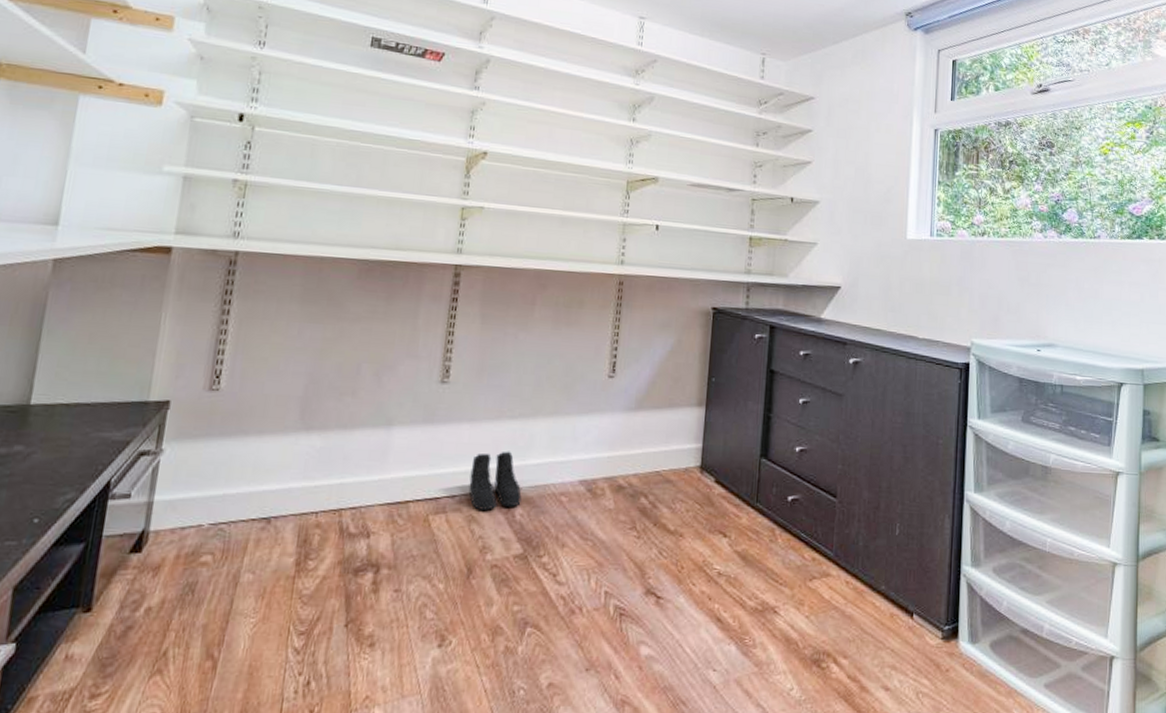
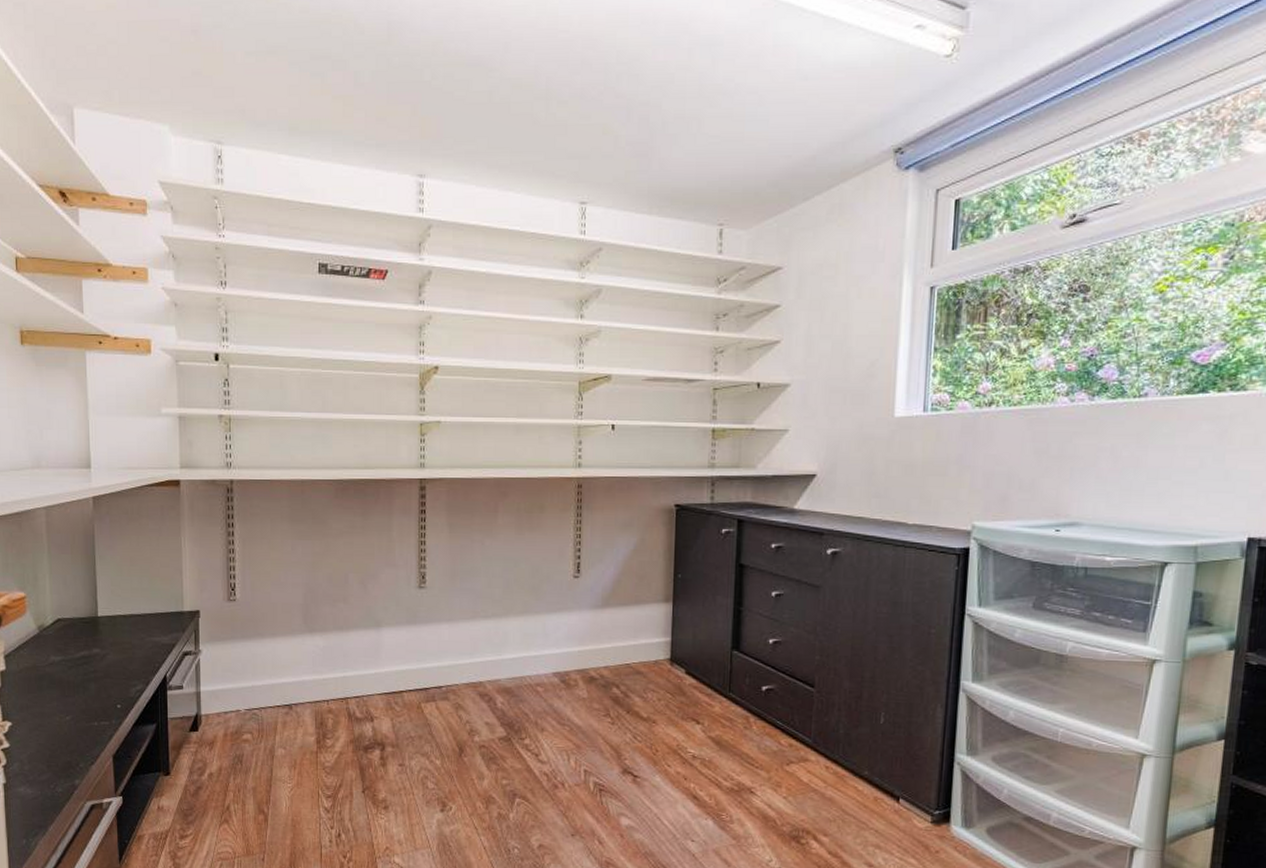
boots: present [468,451,522,510] -> none [453,647,501,699]

